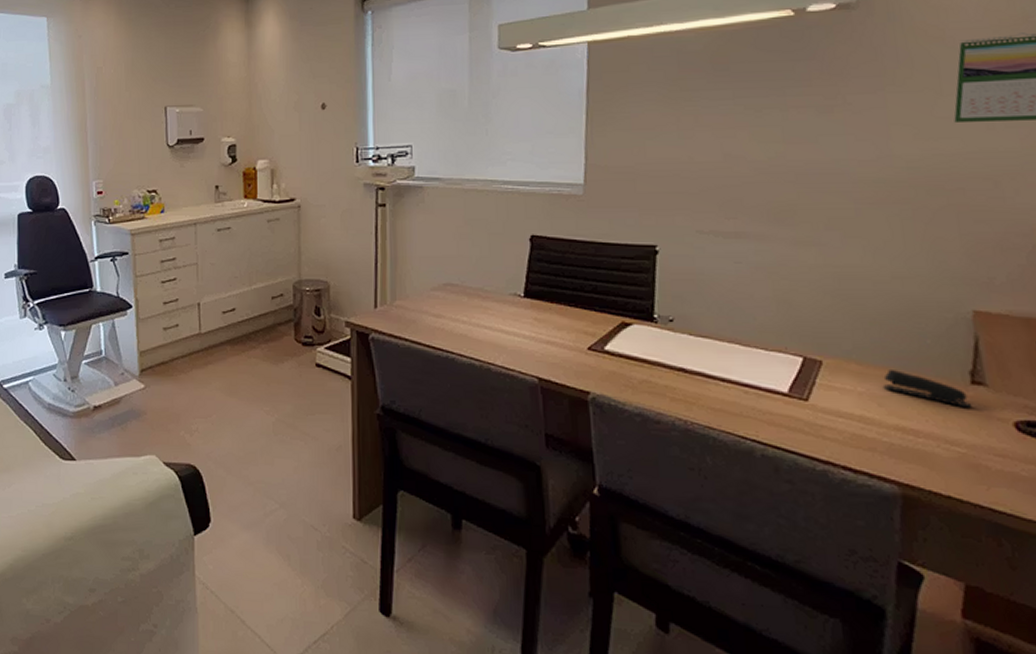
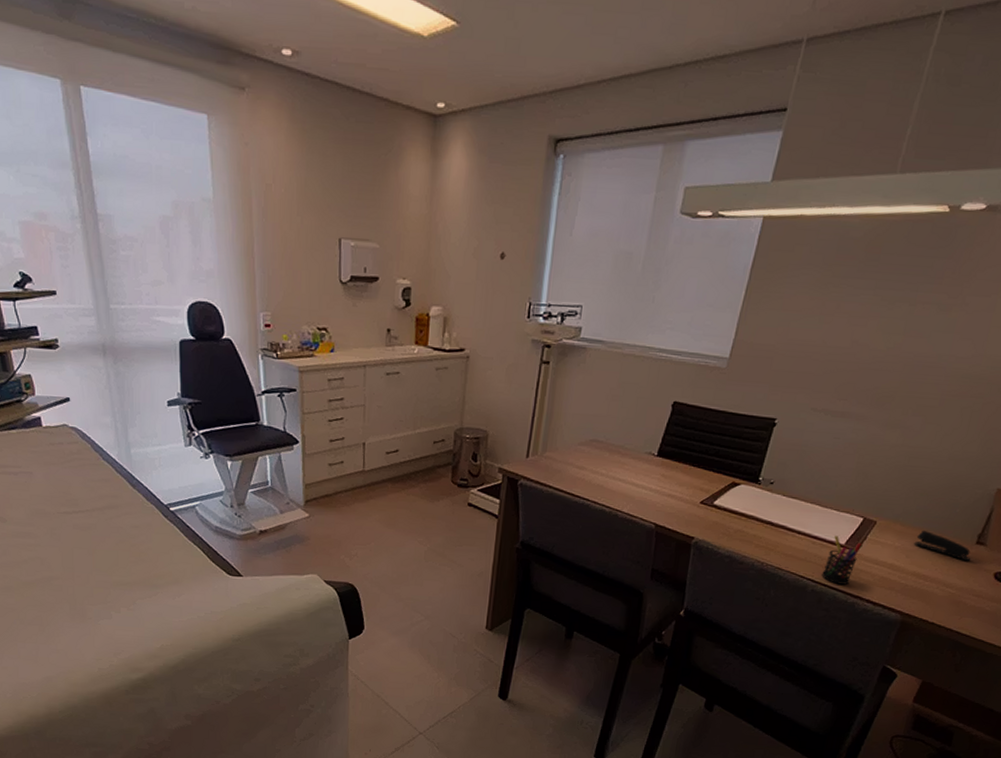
pen holder: none [769,382,813,446] -> present [822,536,863,585]

